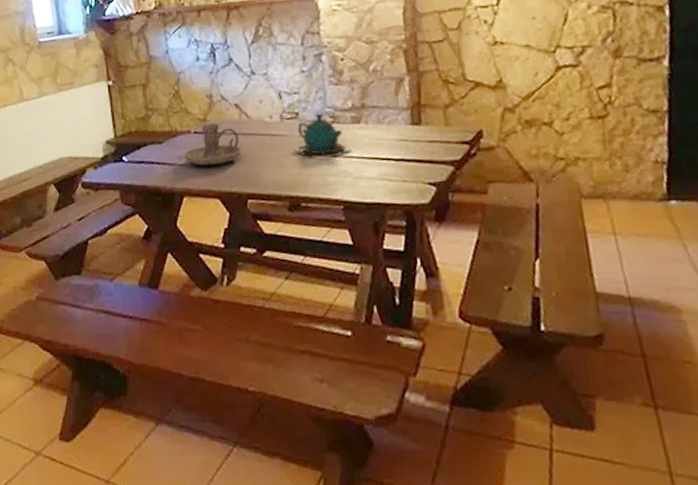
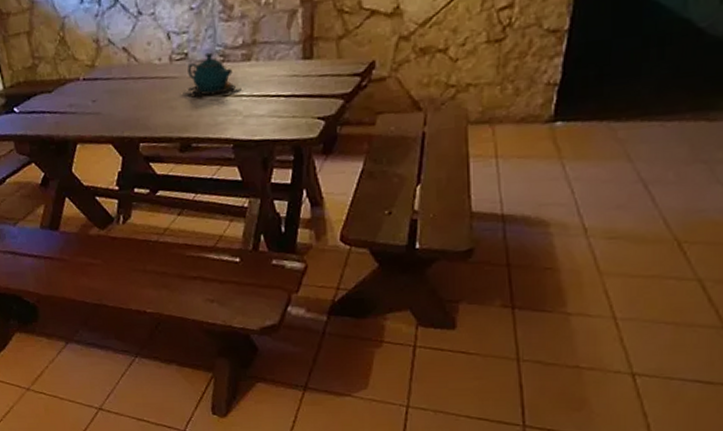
candle holder: present [184,123,241,166] -> none [74,68,131,113]

